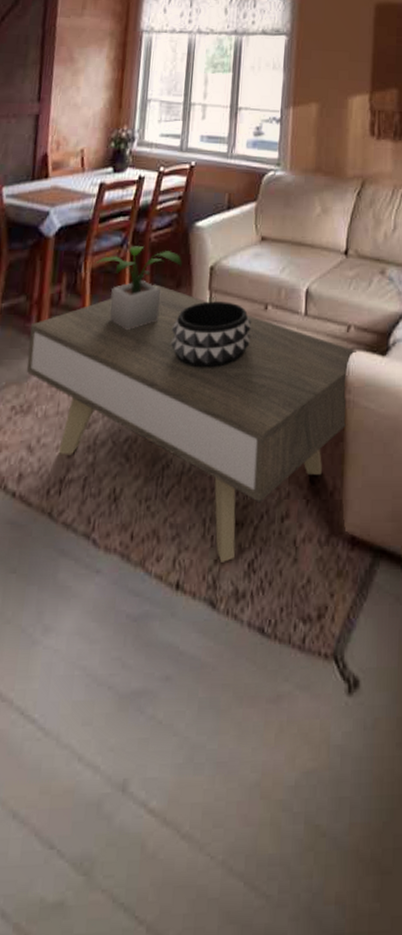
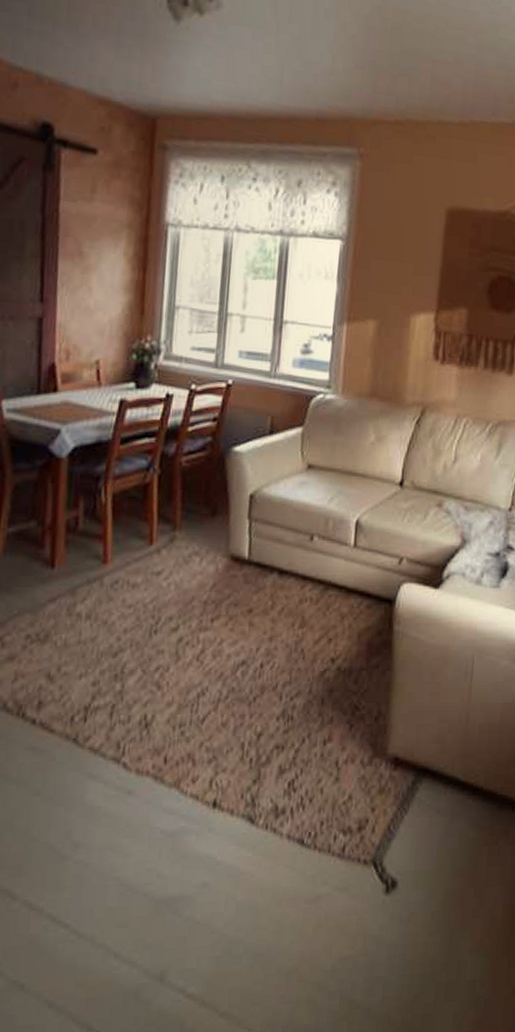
coffee table: present [26,284,356,562] -> none [41,511,408,782]
potted plant: present [93,246,182,331] -> none [115,470,218,560]
decorative bowl: present [170,301,251,368] -> none [205,530,295,599]

